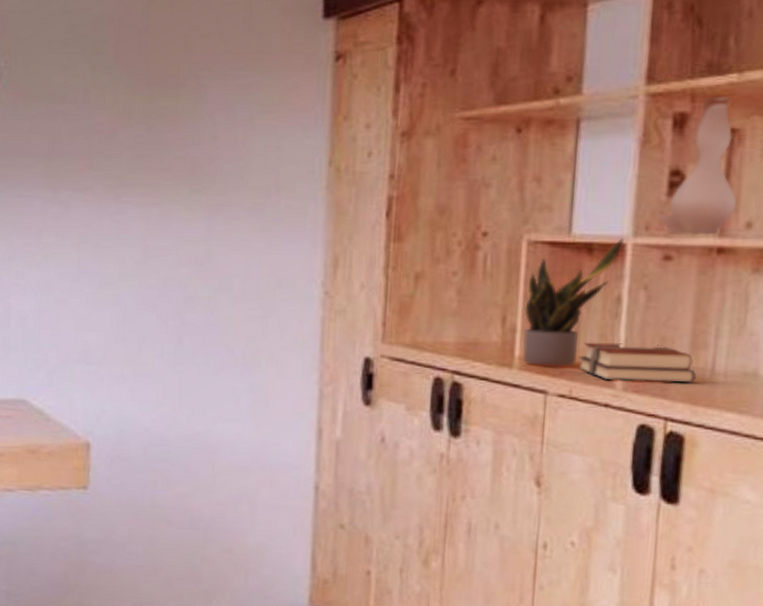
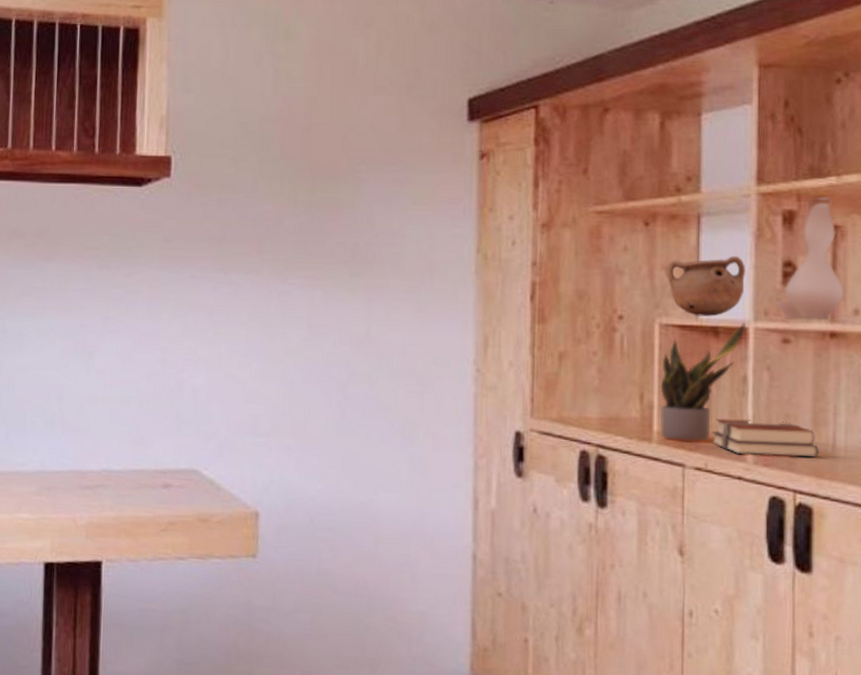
ceramic vessel: none [537,164,628,232] -> present [666,256,746,317]

